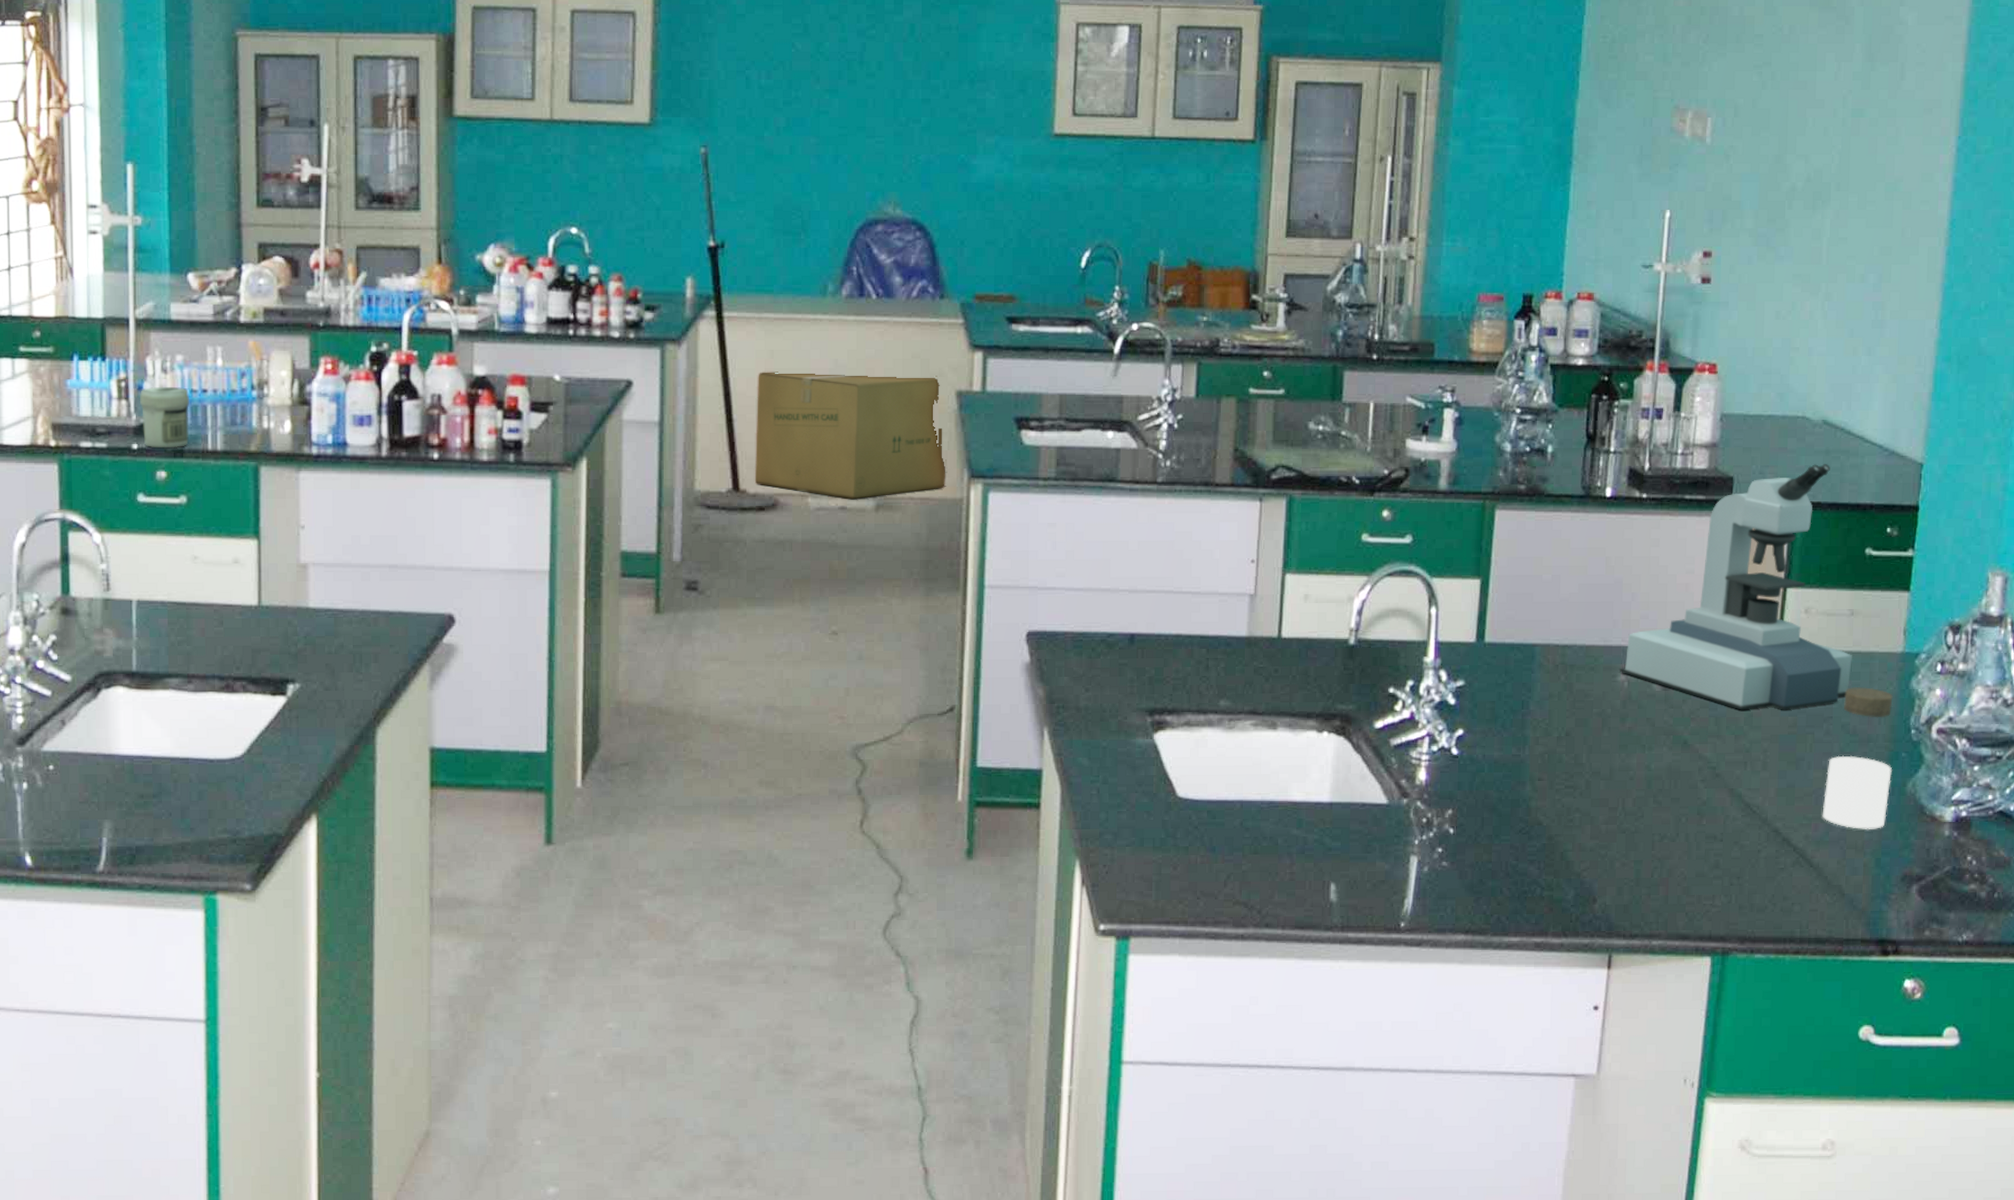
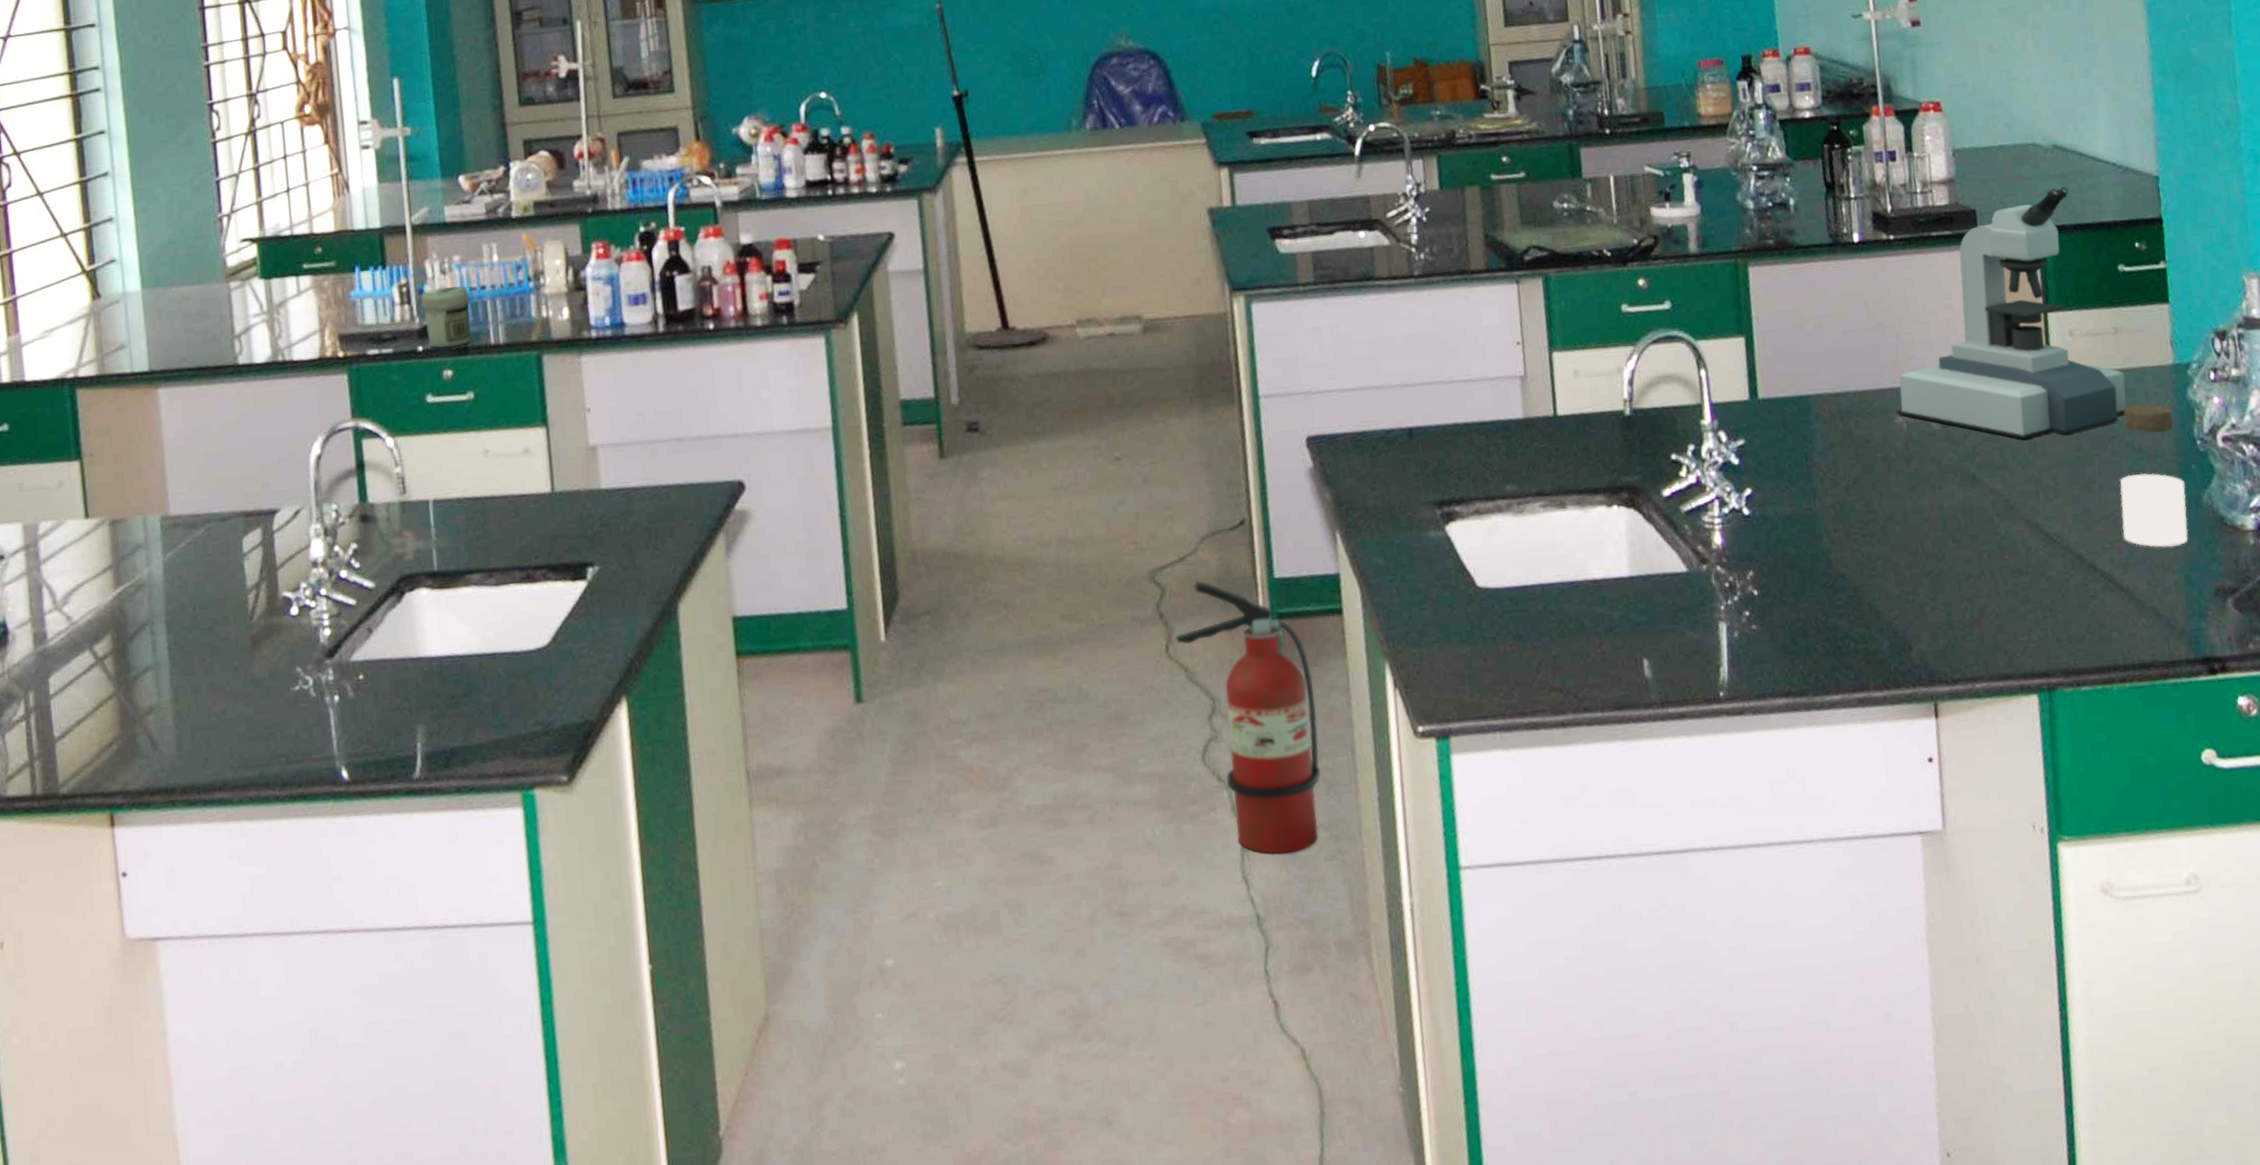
box: present [755,372,946,500] -> none [1014,196,1208,326]
fire extinguisher: none [870,760,1002,1032] -> present [1175,580,1321,855]

